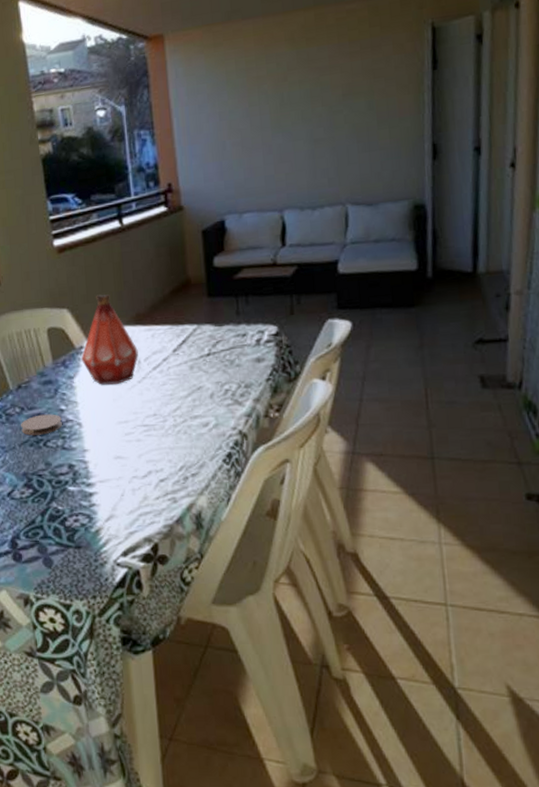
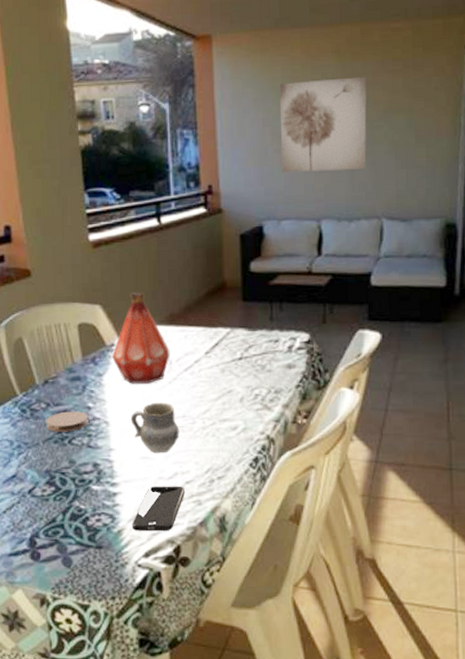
cup: none [102,402,152,453] -> present [130,403,179,454]
smartphone: none [109,484,160,530] -> present [132,486,186,531]
wall art: none [234,61,327,166] -> present [279,76,367,173]

